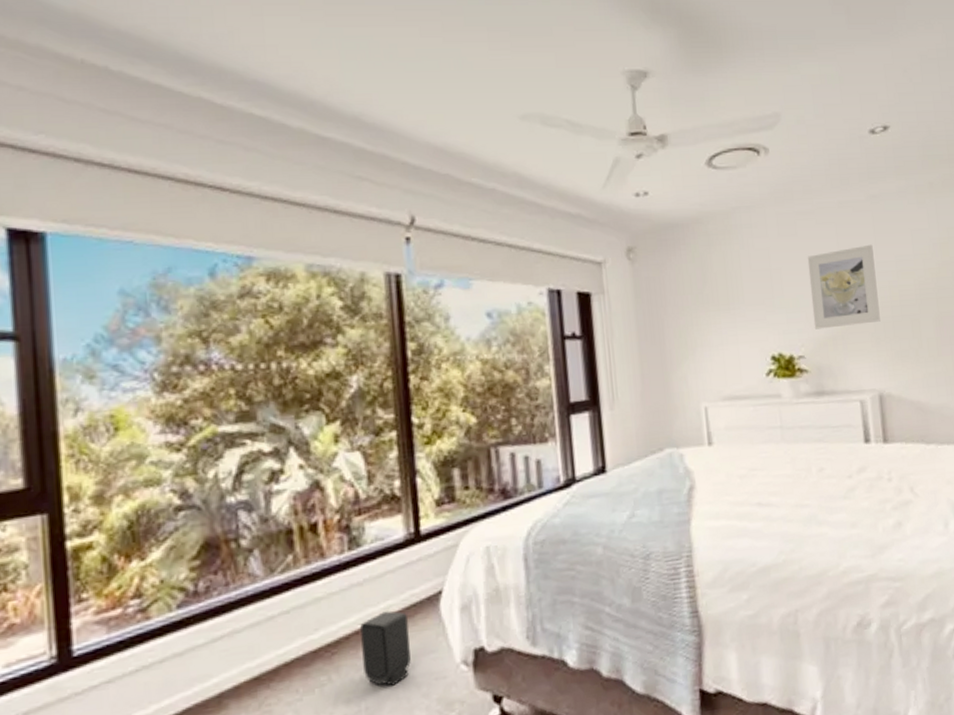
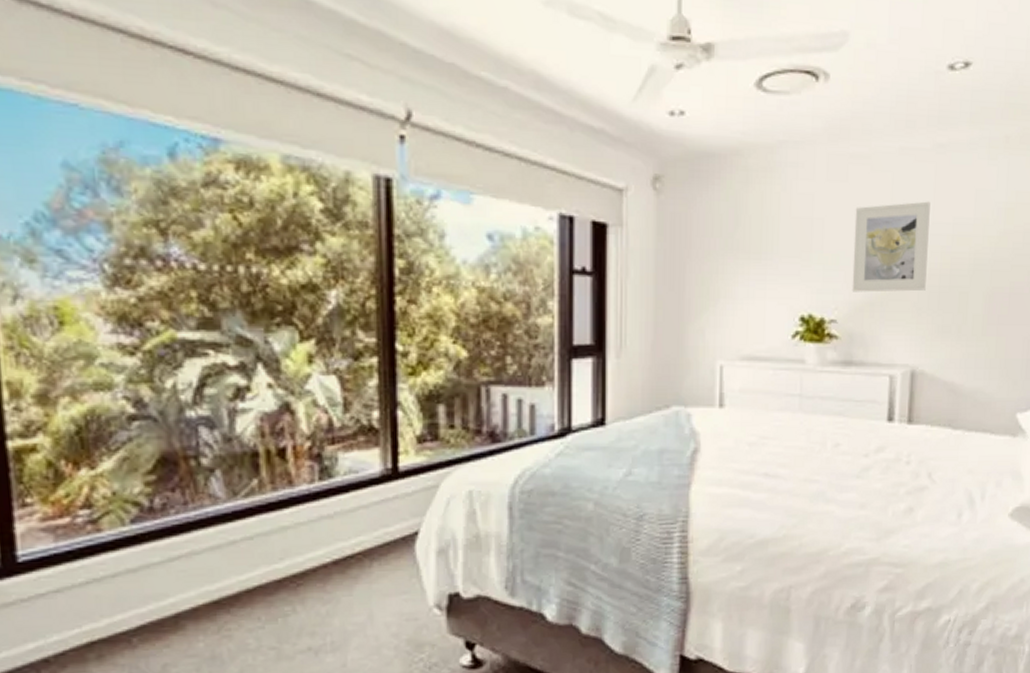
speaker: present [360,610,411,686] -> none [329,547,381,623]

